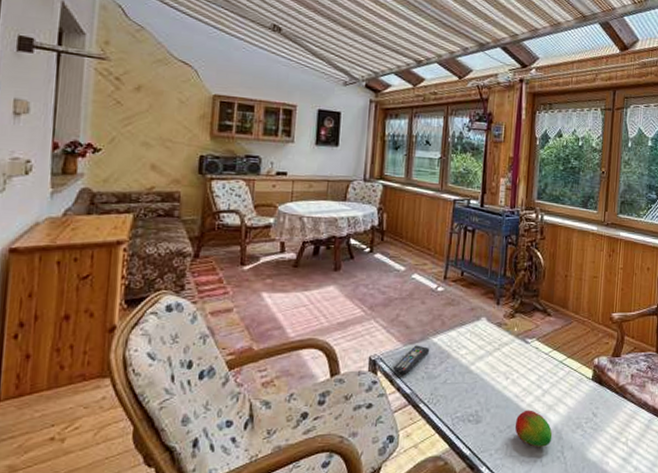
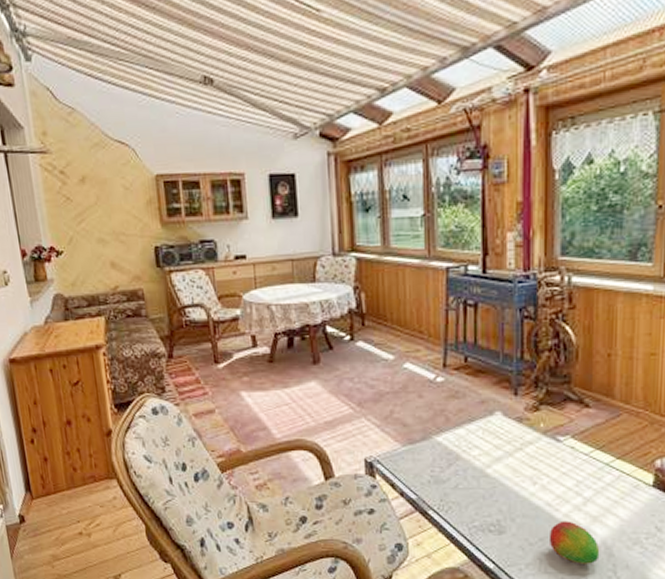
remote control: present [393,345,430,374] -> none [393,445,435,478]

